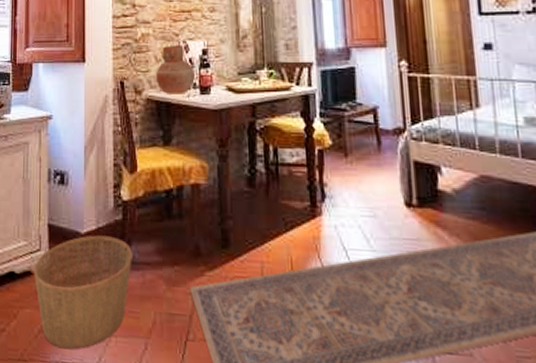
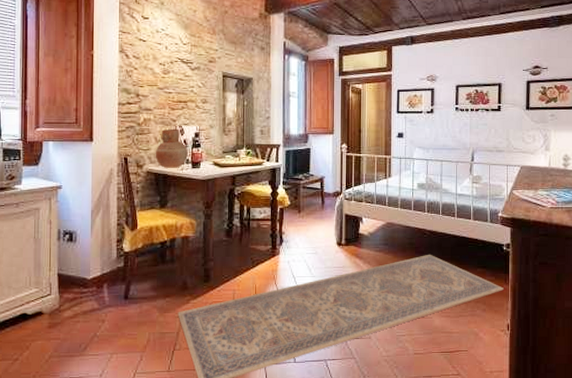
basket: present [34,235,132,350] -> none [45,280,132,368]

